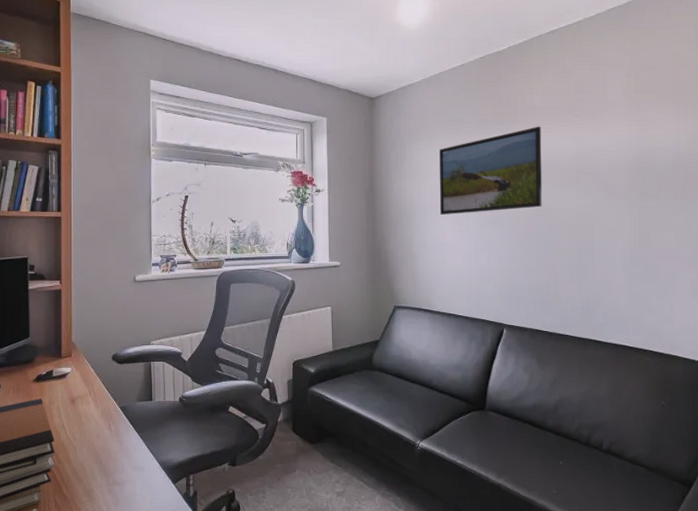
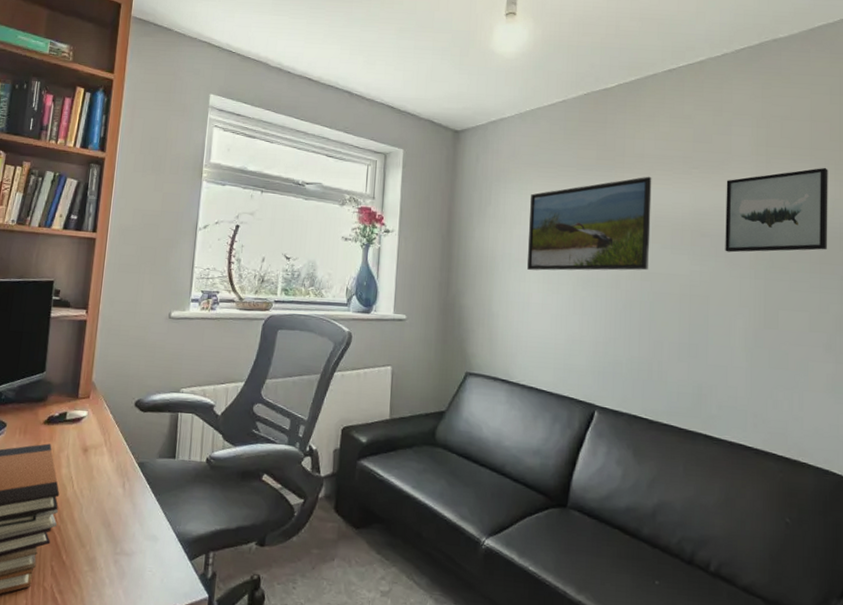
wall art: none [604,107,689,186] -> present [725,167,828,253]

